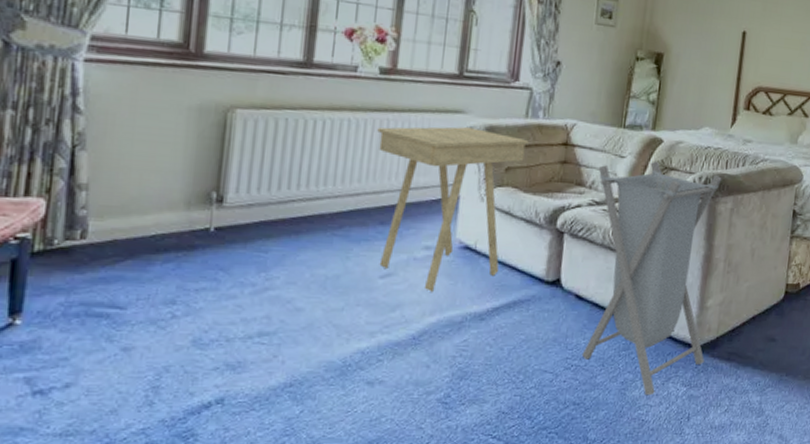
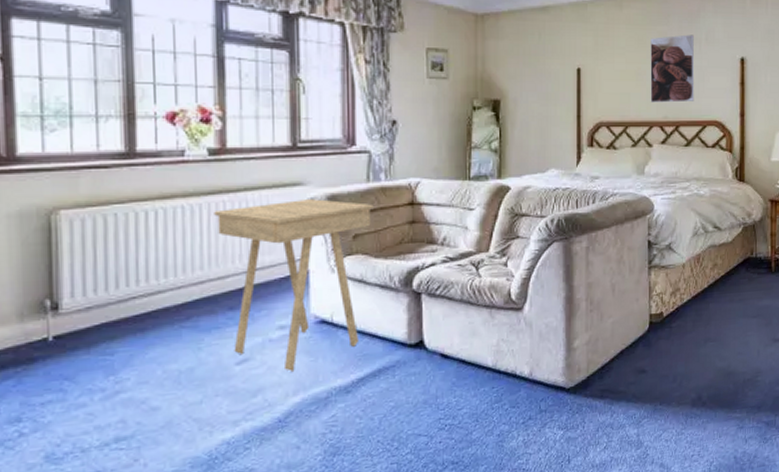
laundry hamper: present [581,161,722,396] -> none [448,209,578,445]

